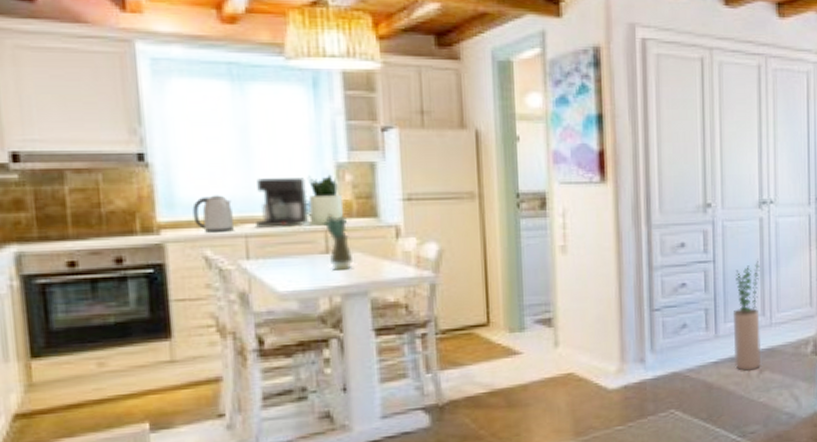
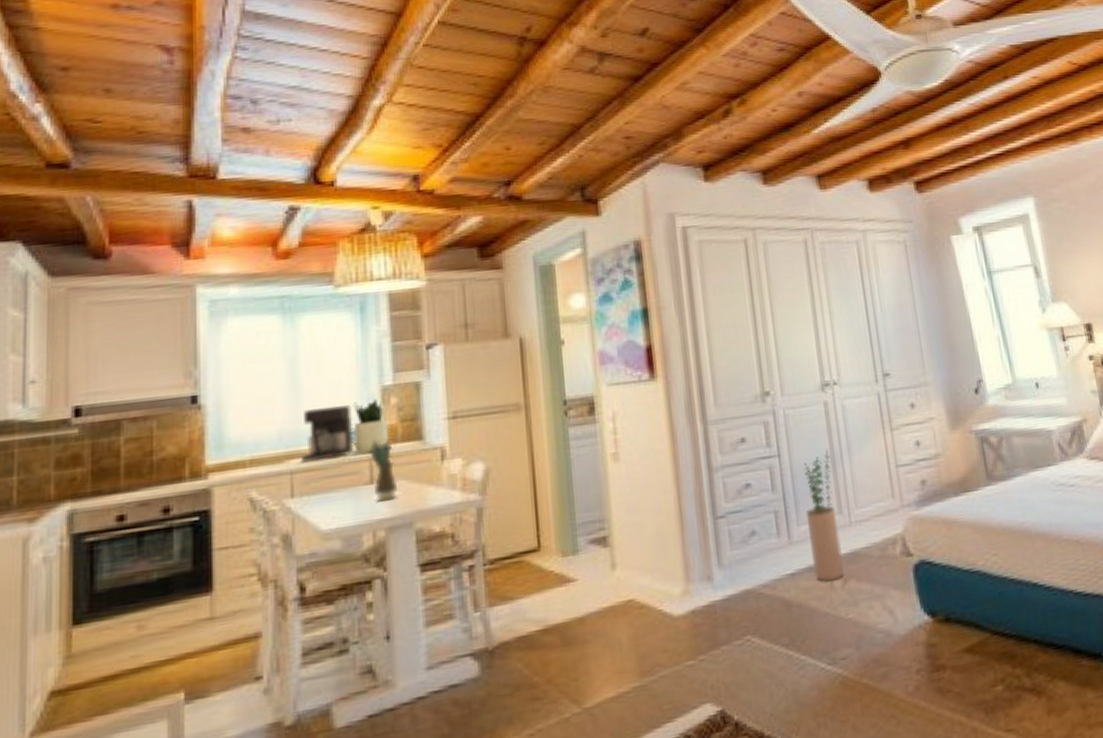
kettle: present [192,195,234,233] -> none [240,431,279,472]

